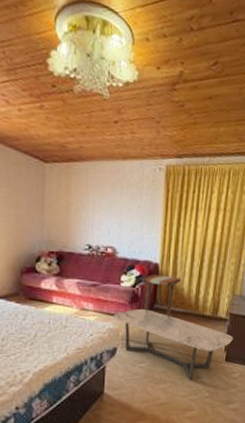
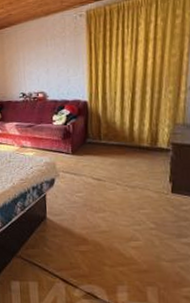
coffee table: present [113,309,233,380] -> none [49,144,179,210]
side table: present [141,274,181,317] -> none [71,111,112,150]

